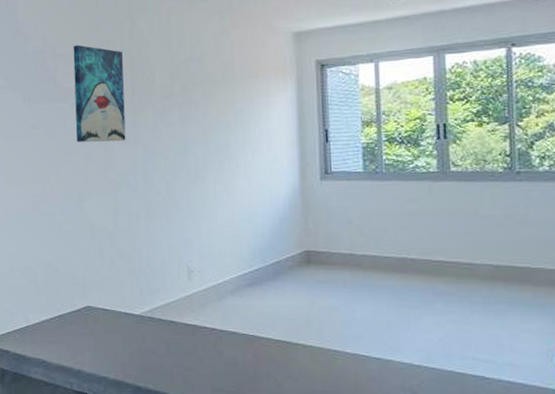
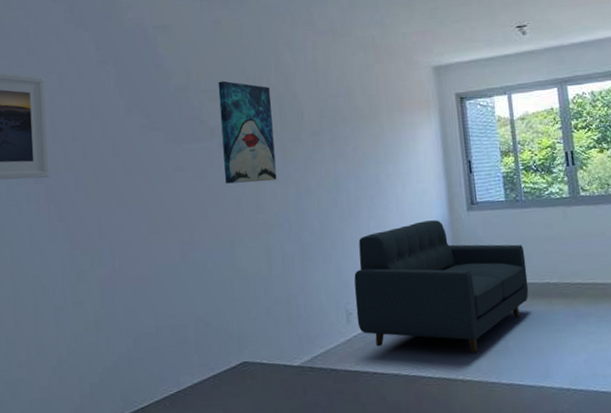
sofa: none [197,187,383,320] -> present [354,220,529,353]

